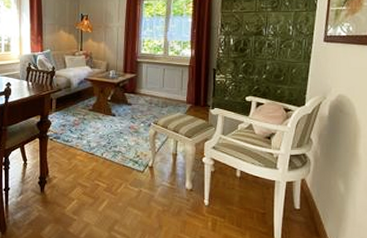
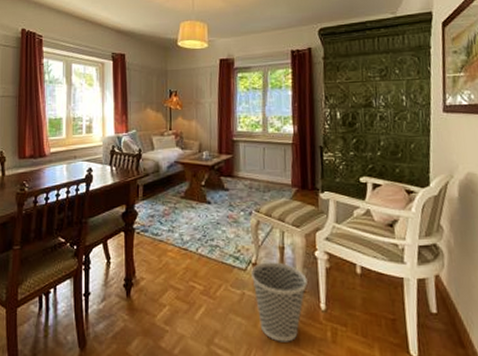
wastebasket: none [148,166,195,230] -> present [251,262,308,342]

